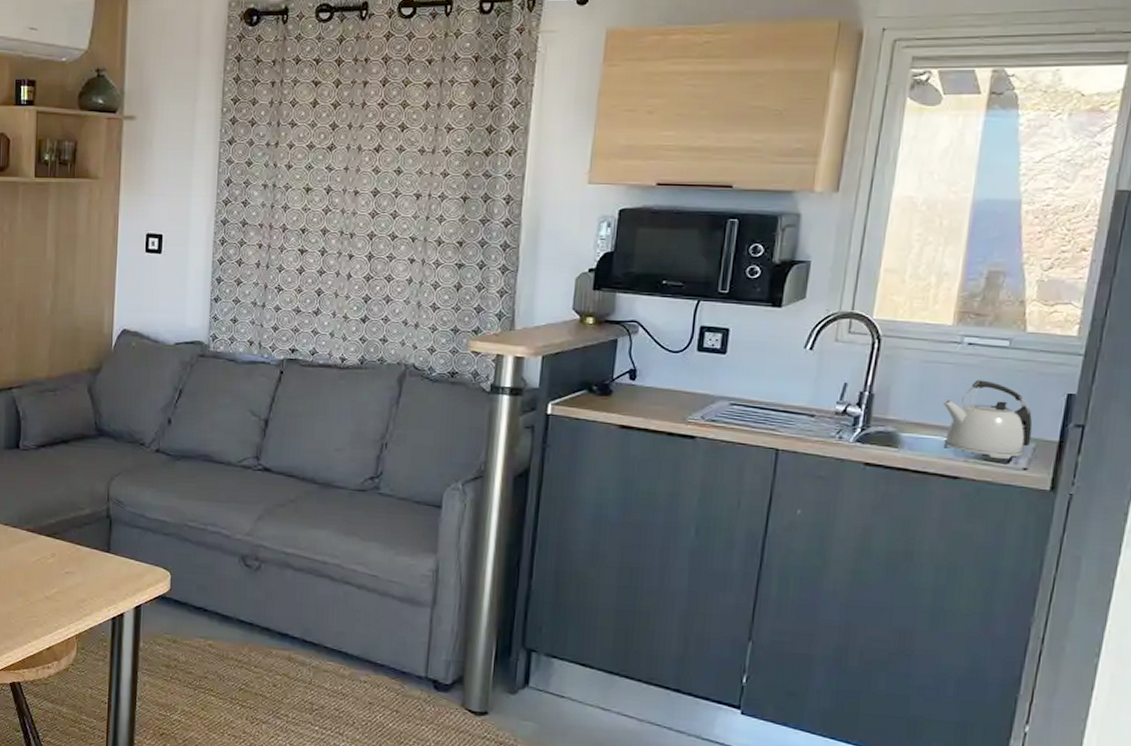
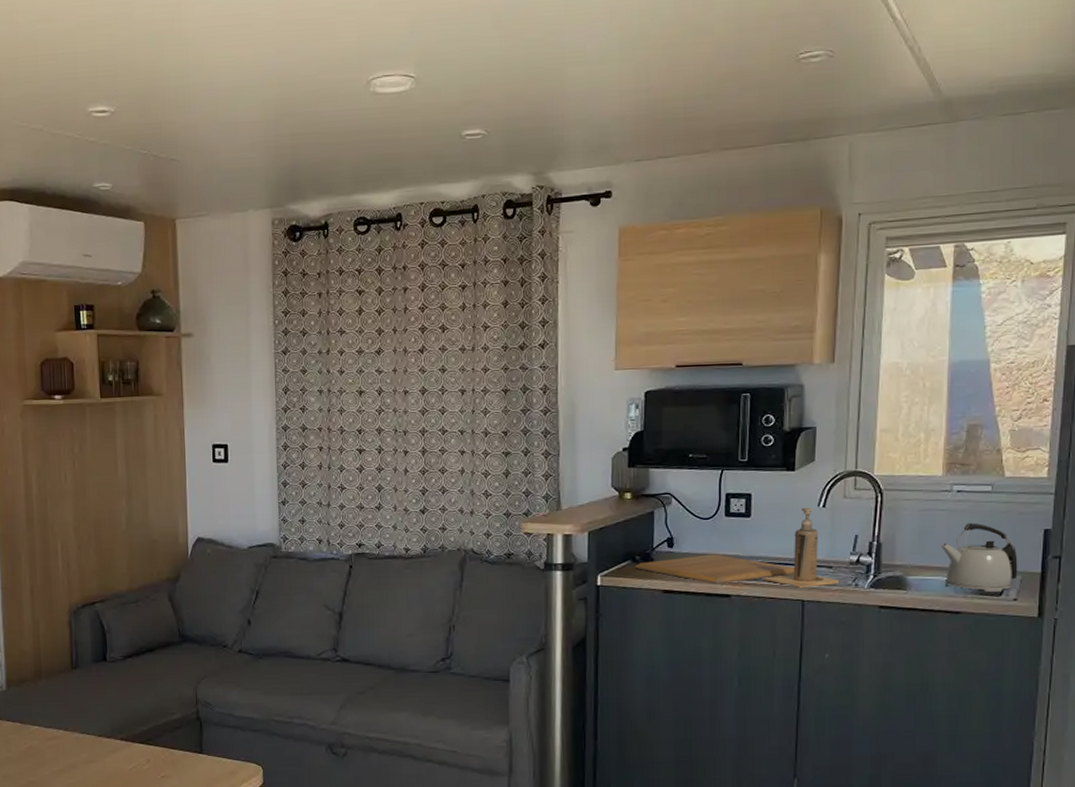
chopping board: none [590,390,771,424] -> present [634,554,794,584]
soap dispenser: none [733,348,821,436] -> present [763,507,840,588]

